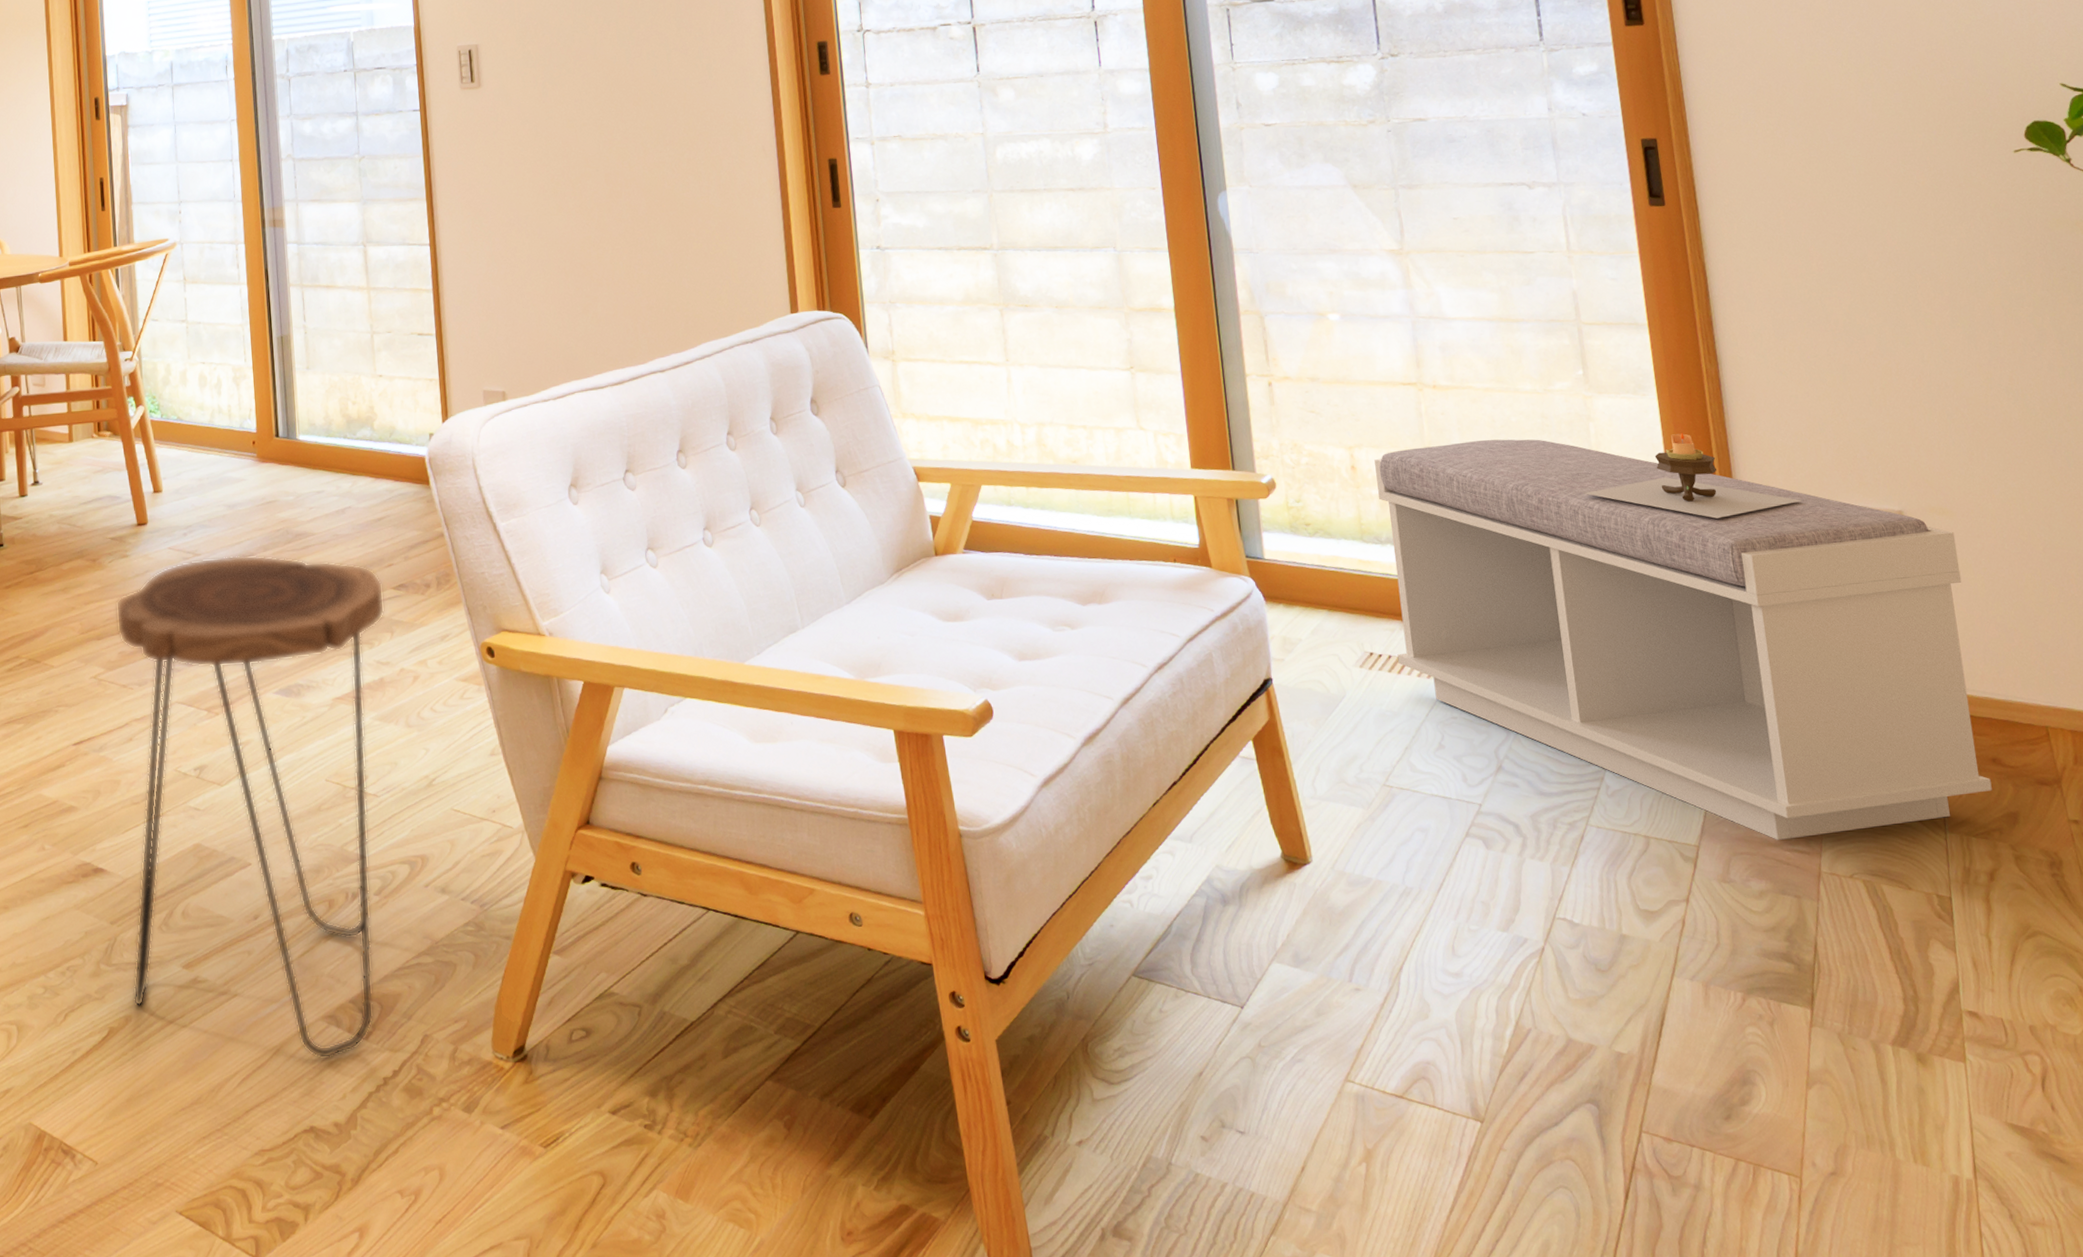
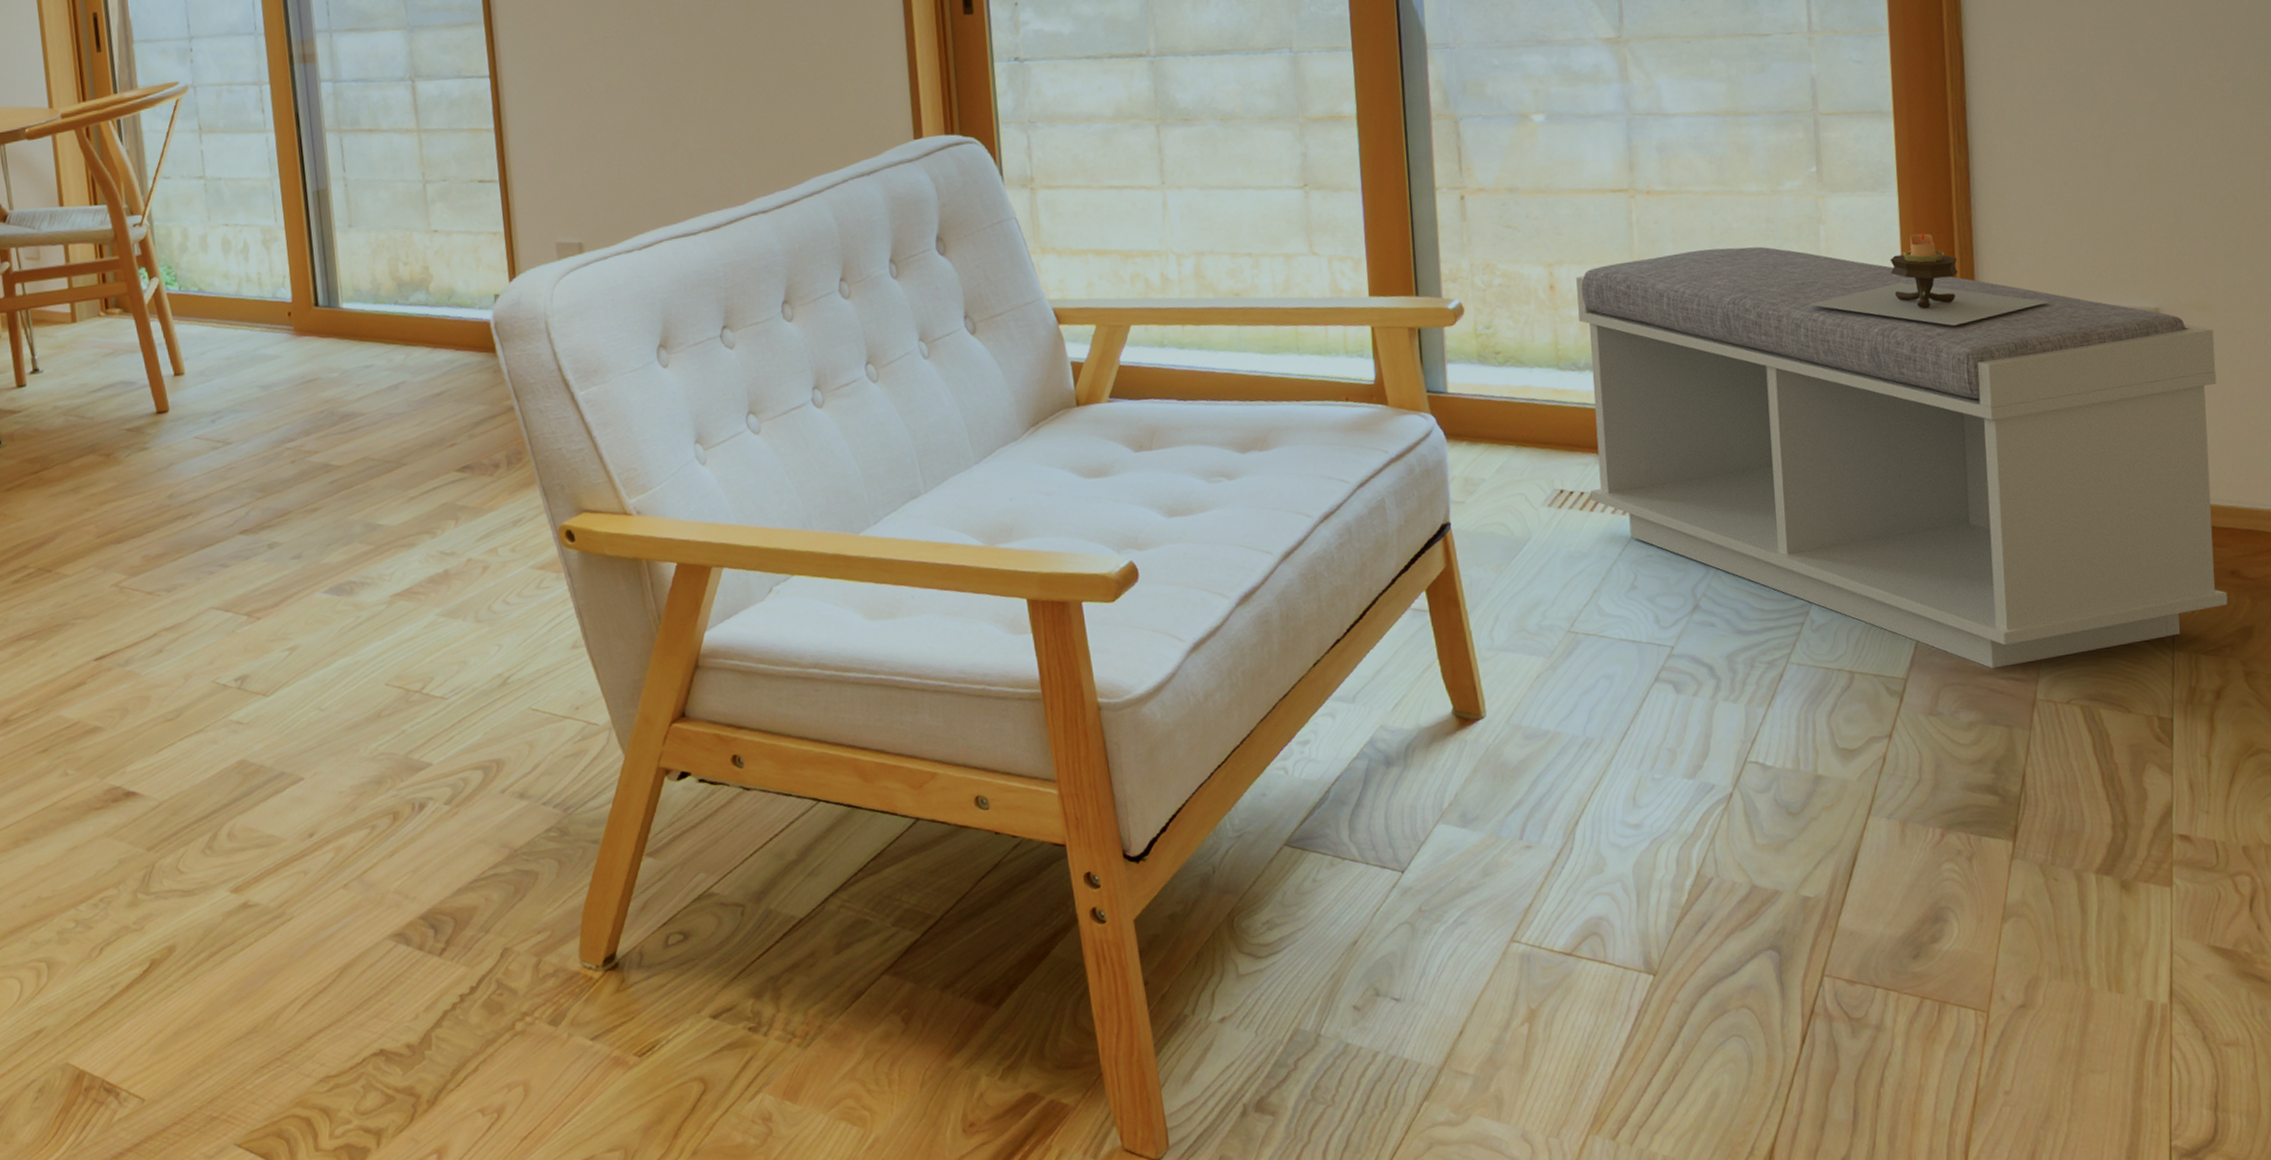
side table: present [115,555,385,1059] -> none [136,440,448,979]

